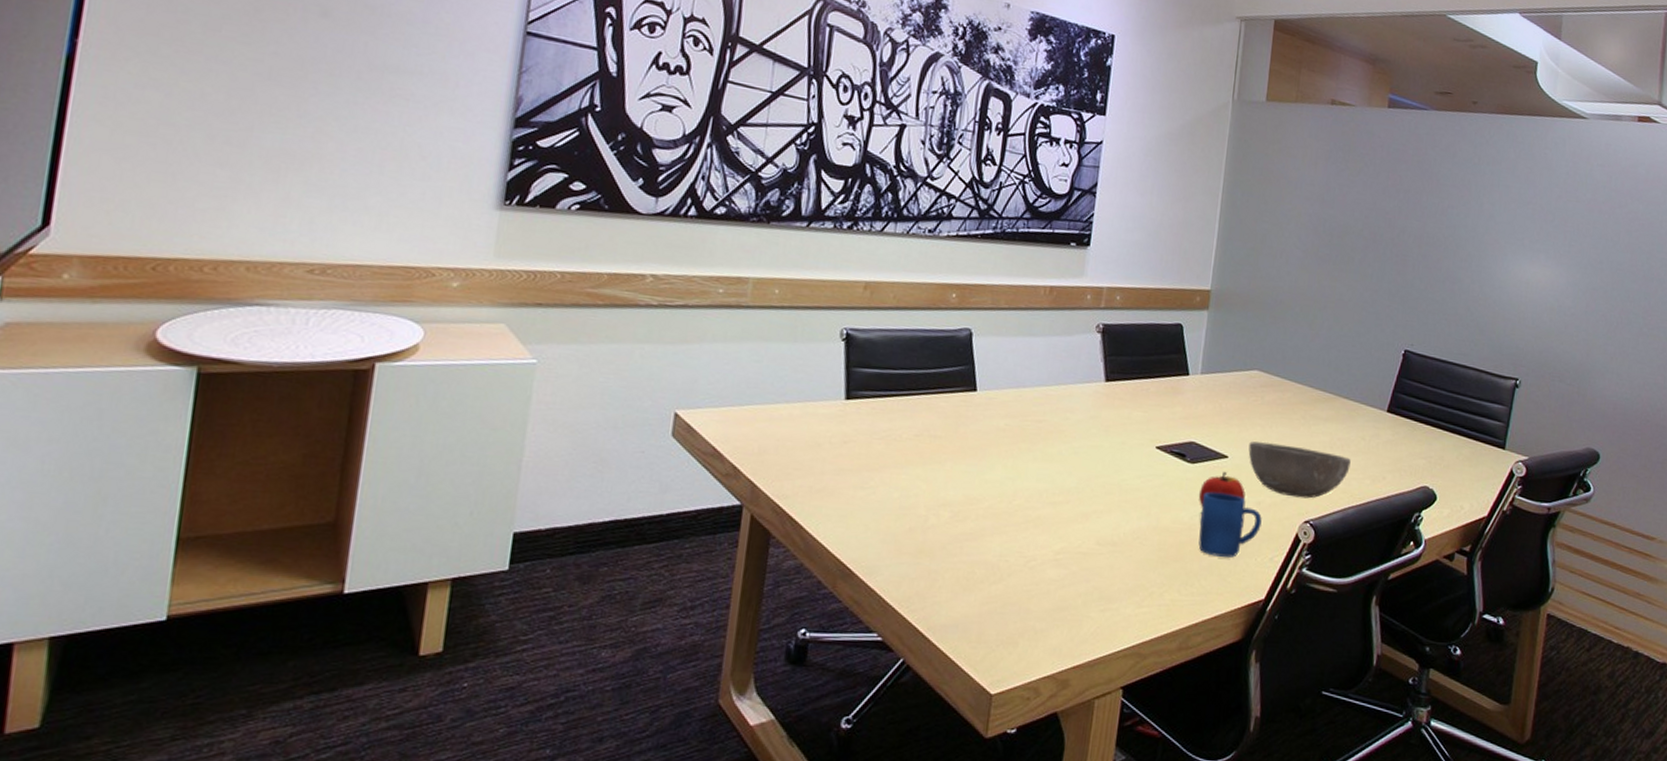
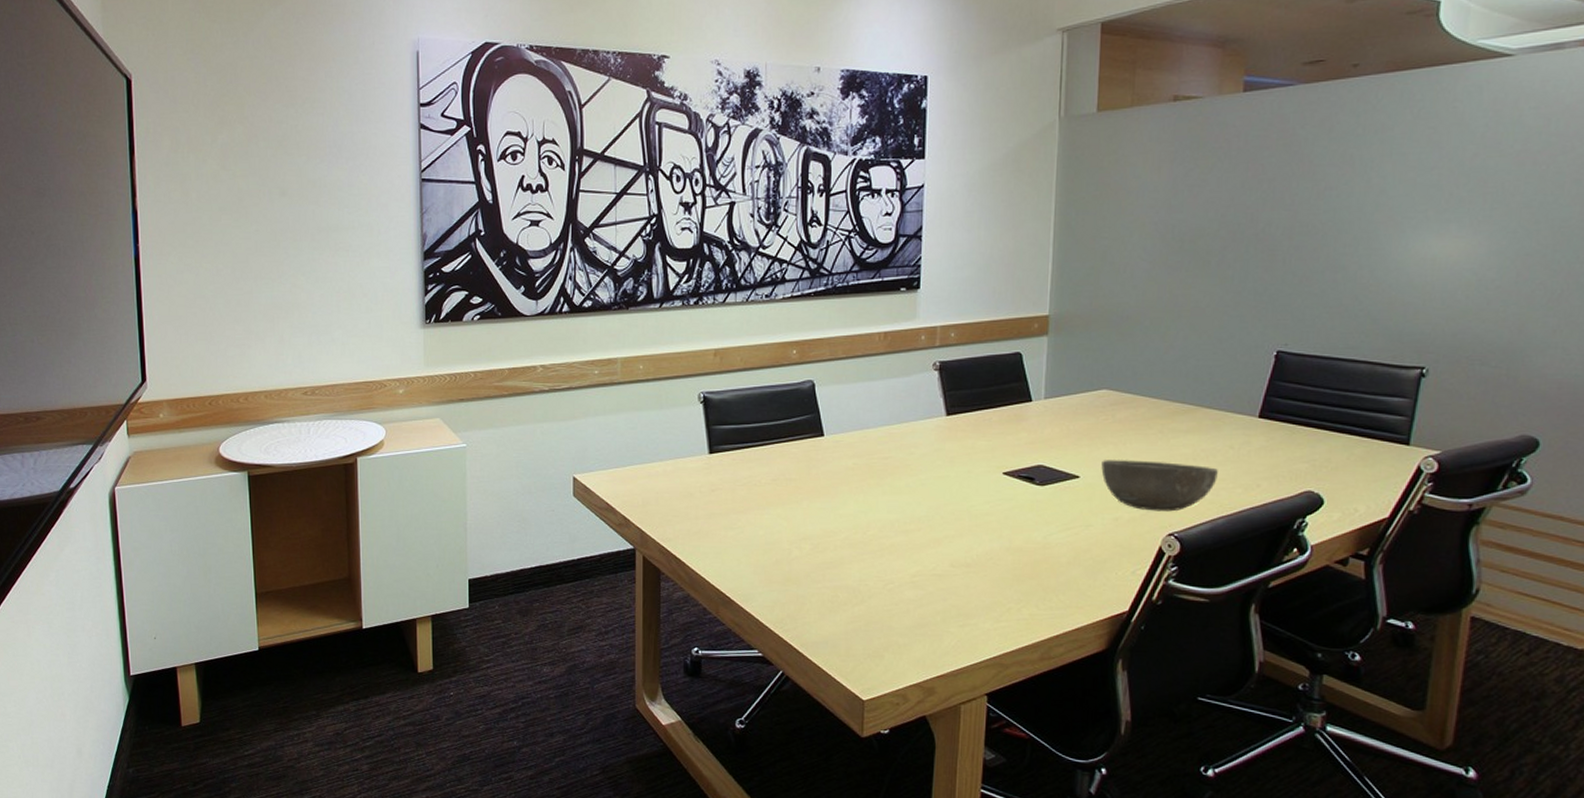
mug: present [1198,491,1262,557] -> none [1054,511,1120,573]
apple: present [1199,472,1246,508] -> none [1051,492,1101,528]

